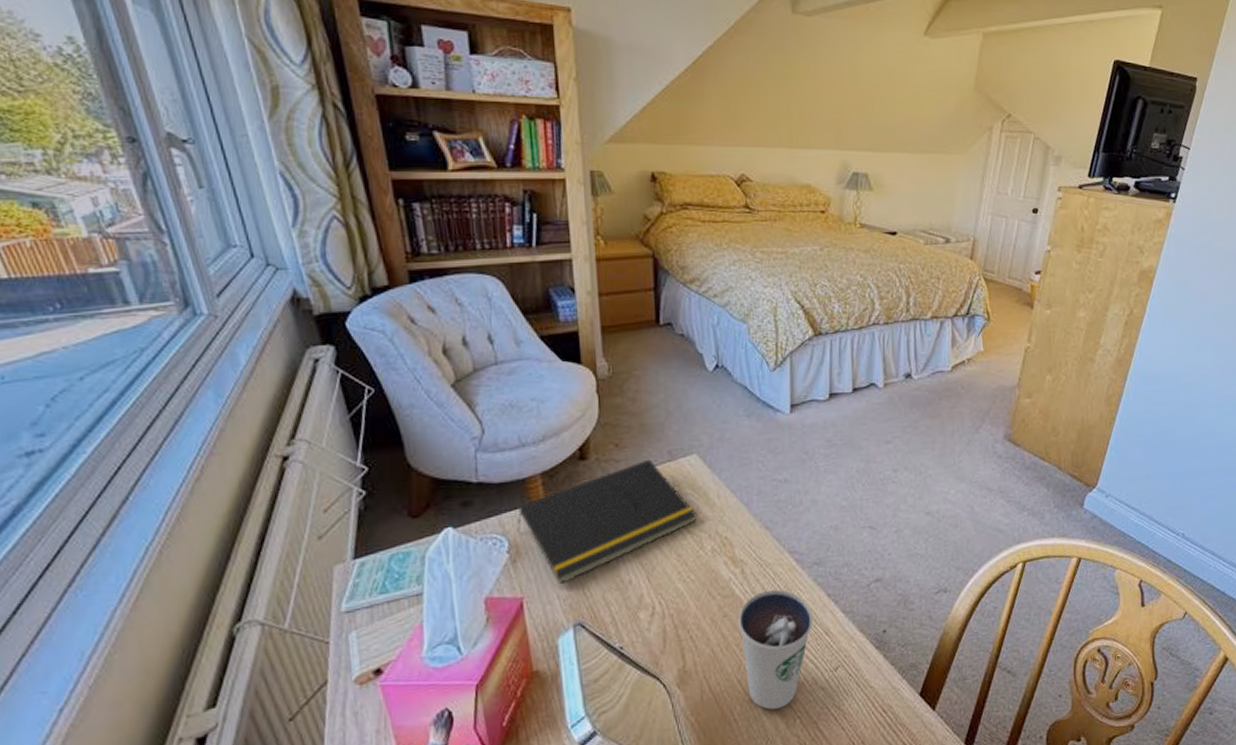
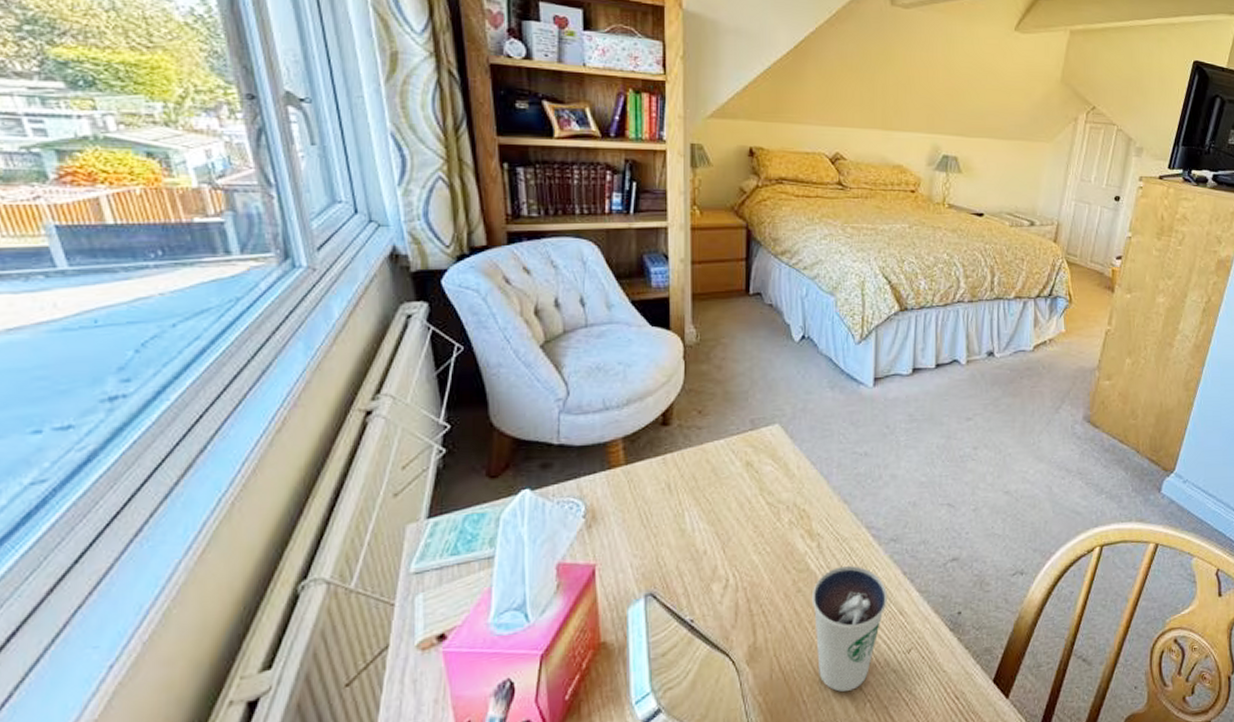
notepad: present [517,459,697,584] -> none [594,427,776,552]

